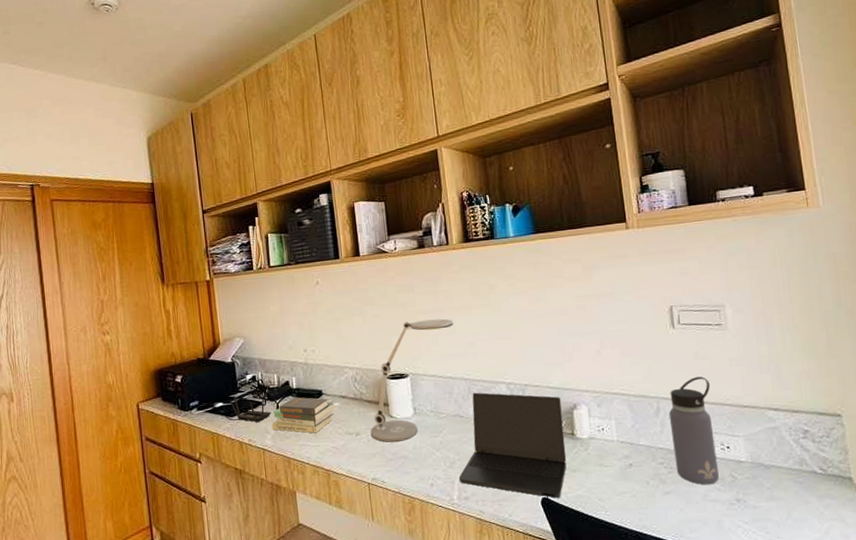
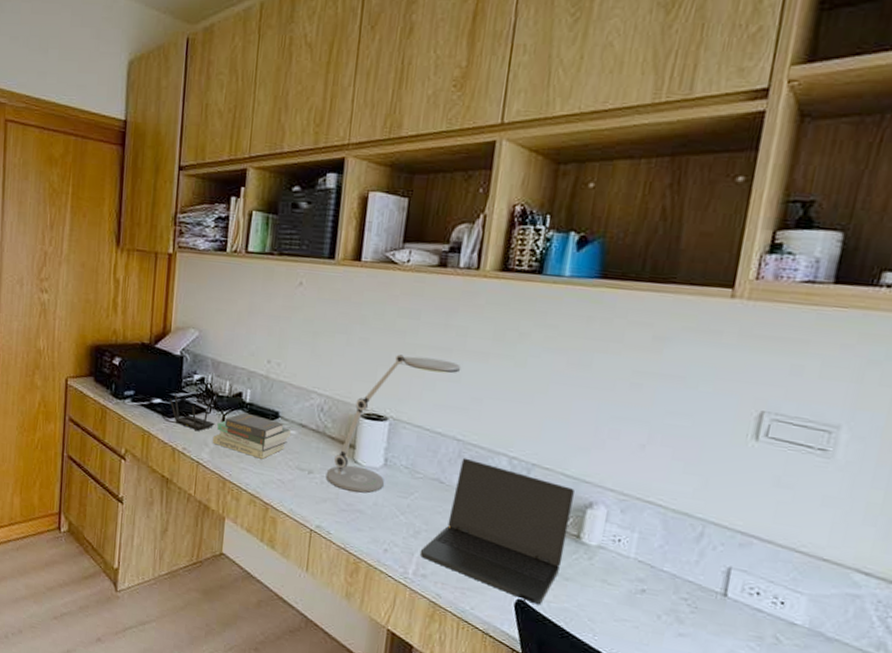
water bottle: present [668,376,719,485] -> none [702,507,784,640]

